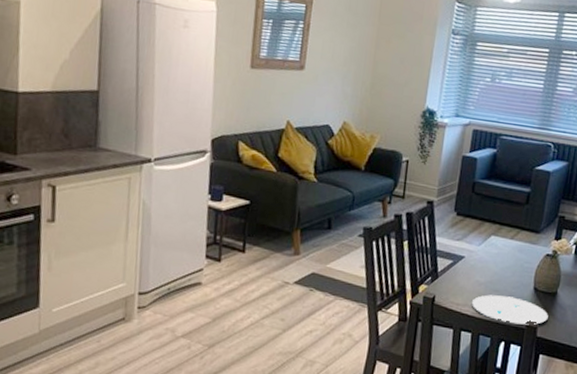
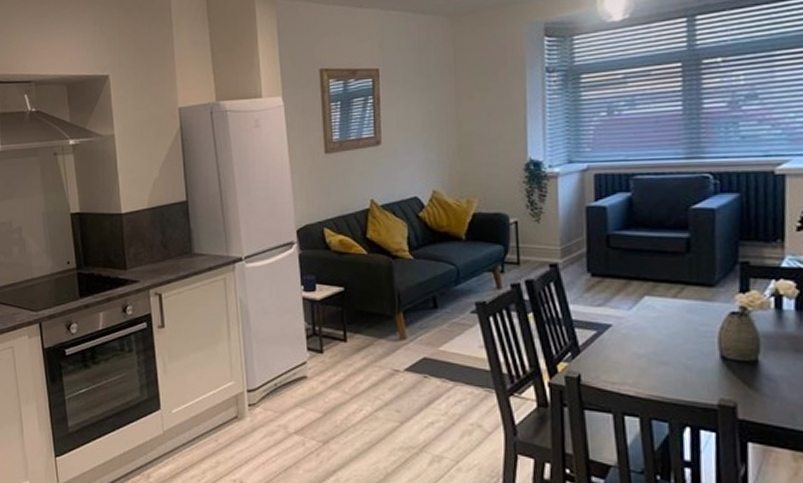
plate: present [472,294,548,325] -> none [633,369,751,405]

